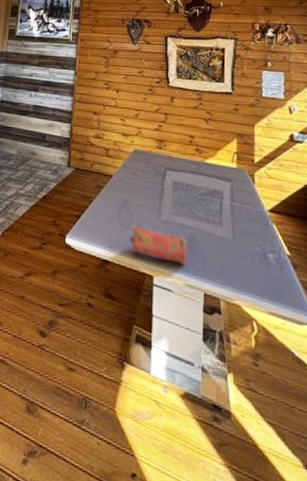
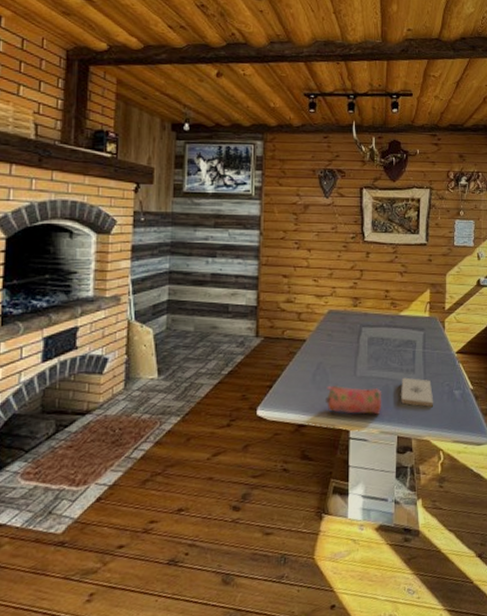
notepad: none [207,229,245,267] -> present [401,377,434,407]

